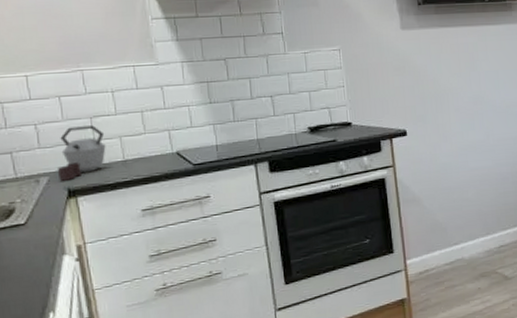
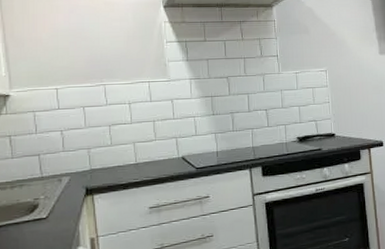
kettle: present [57,125,106,181] -> none [77,132,121,180]

